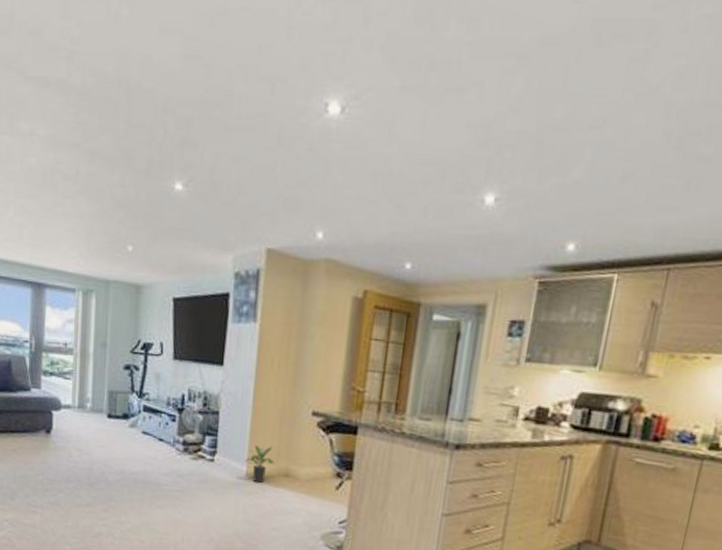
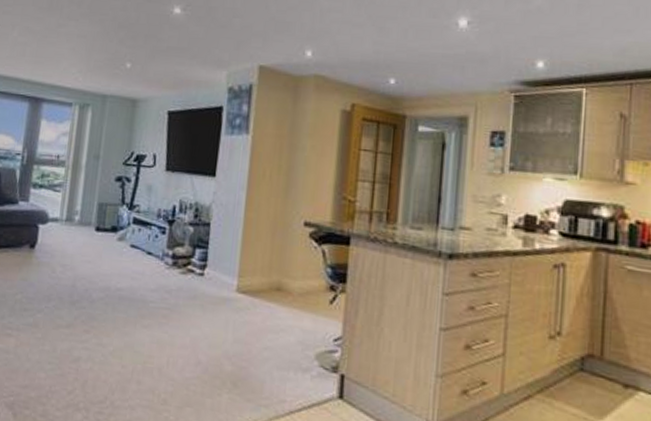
potted plant: present [245,445,275,484] -> none [236,258,267,299]

